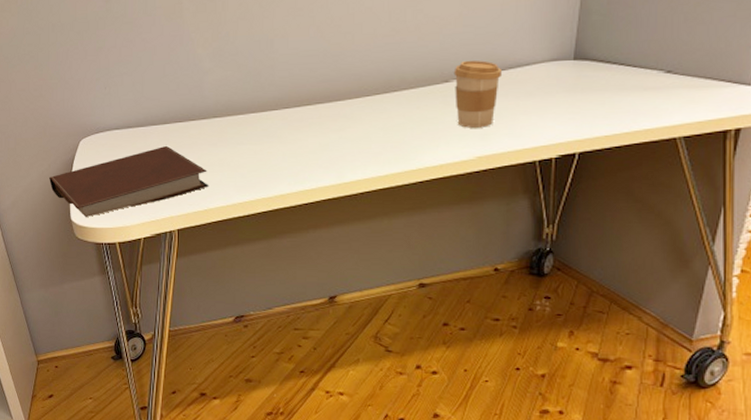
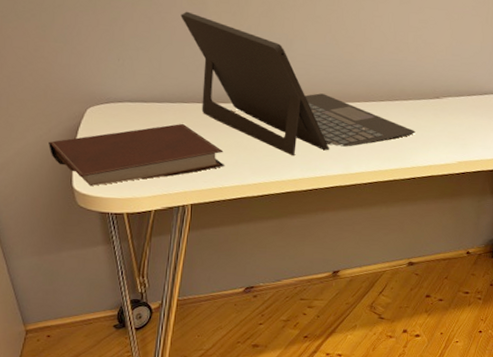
laptop: none [160,28,420,169] -> present [180,11,415,156]
coffee cup: present [453,60,503,128] -> none [443,83,480,139]

